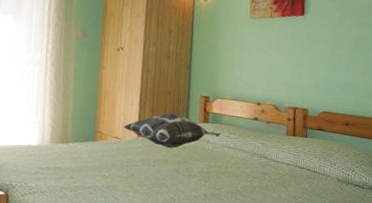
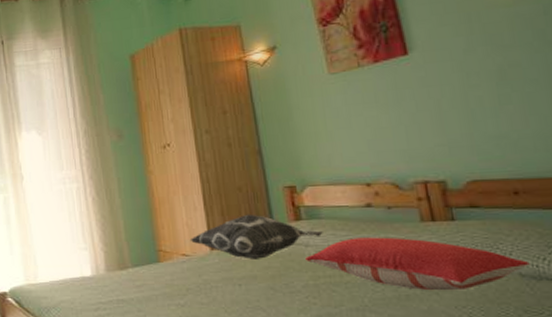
pillow: none [205,141,345,186] -> present [305,237,530,291]

